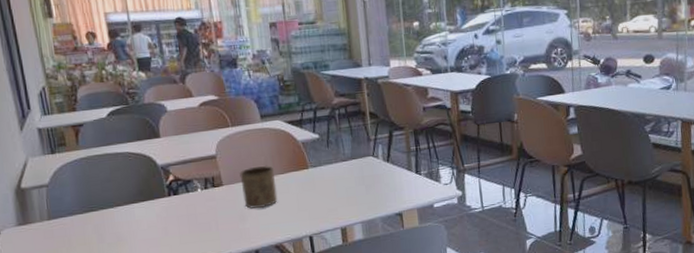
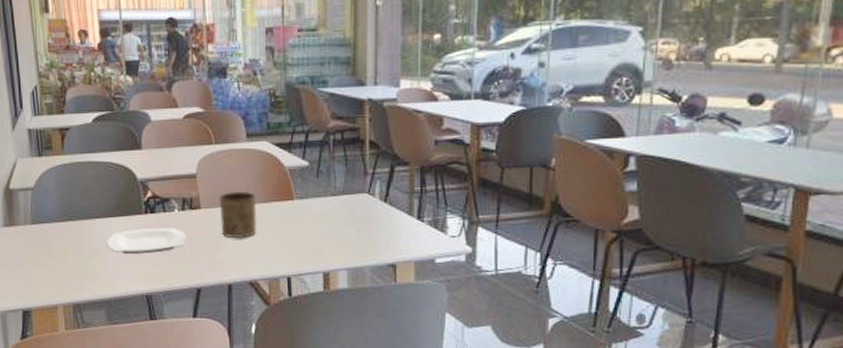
plate: none [130,205,212,236] -> present [106,227,187,254]

